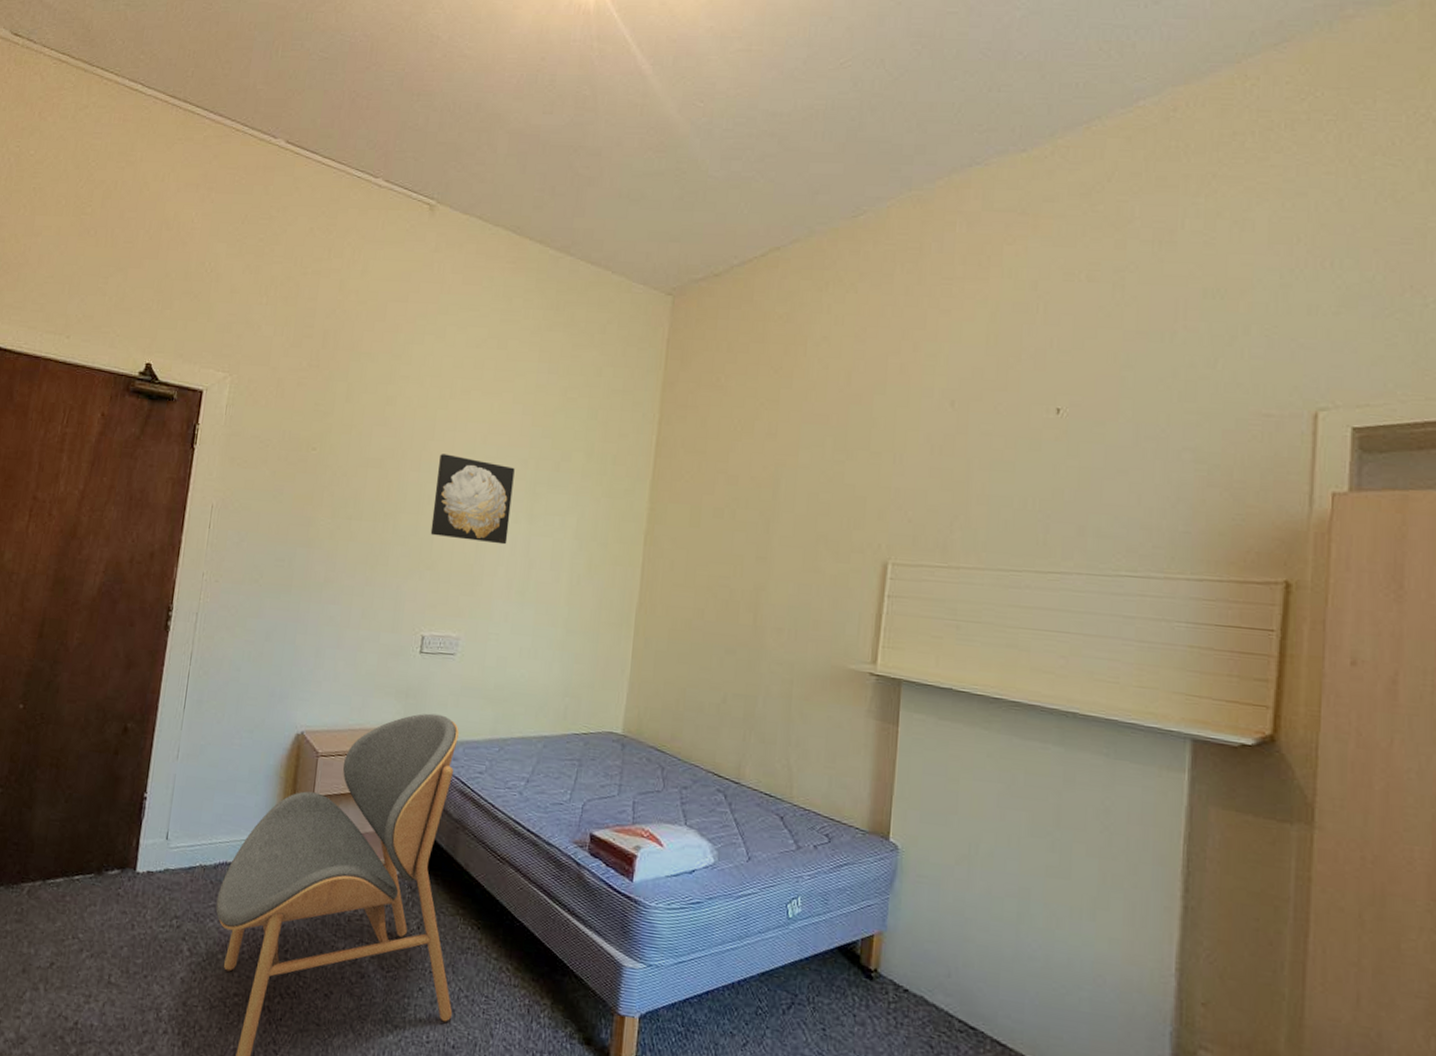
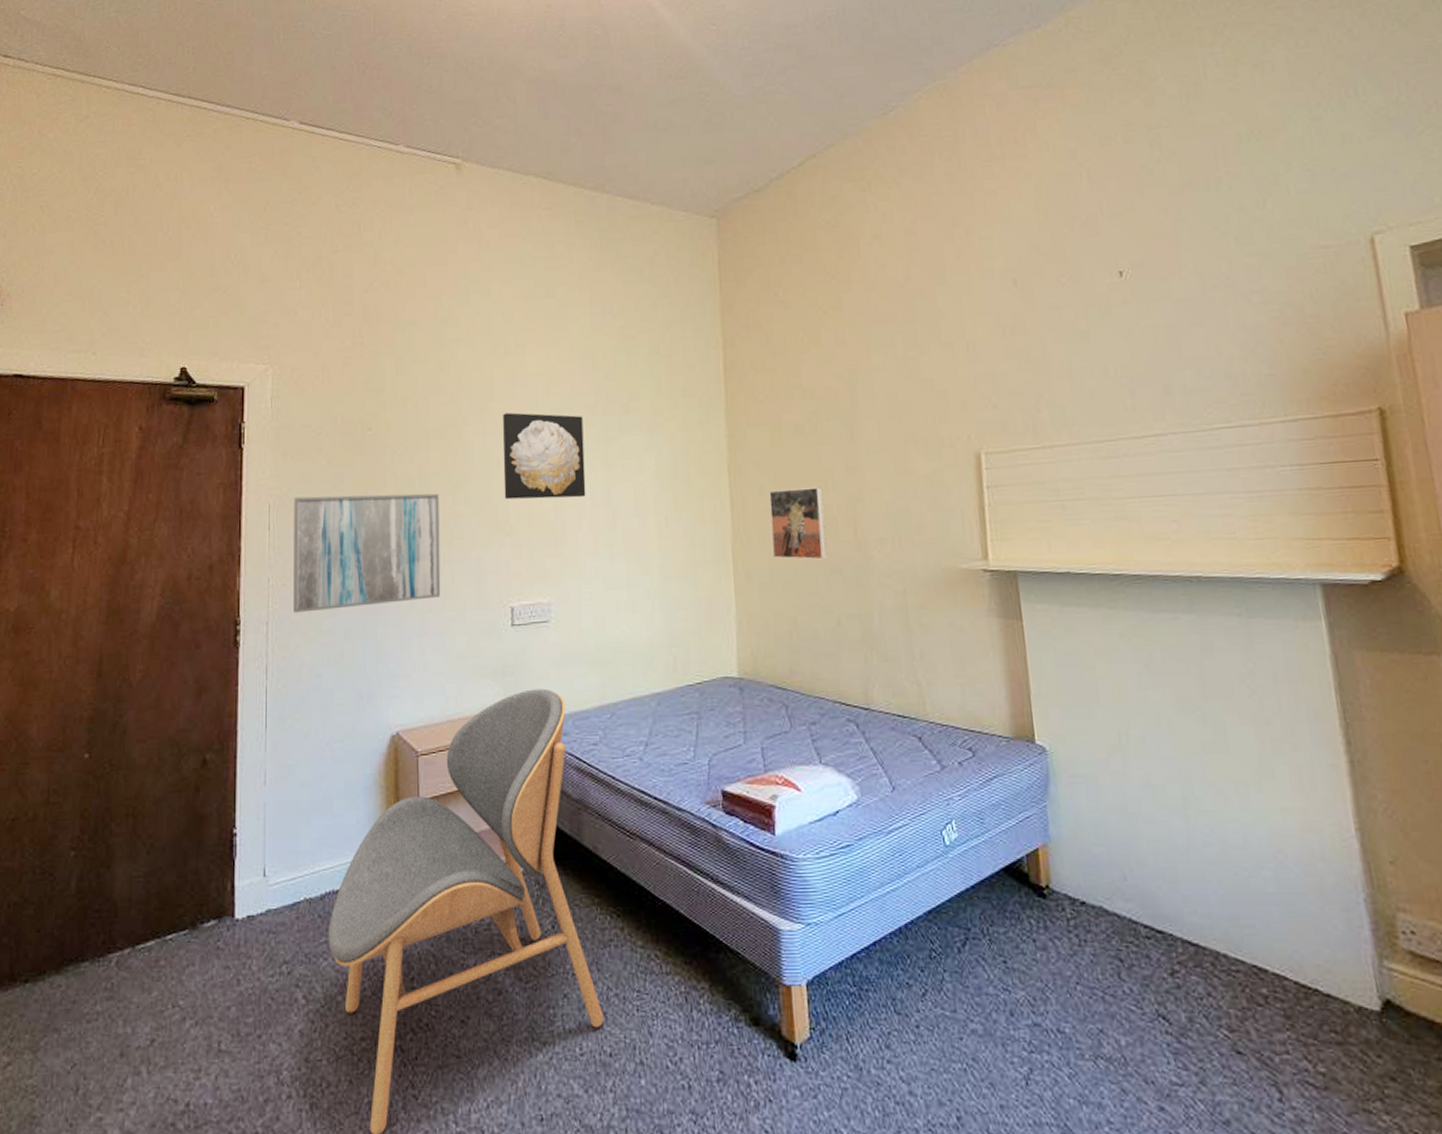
wall art: none [222,502,370,616] -> present [293,493,441,613]
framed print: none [673,566,731,639] -> present [769,487,827,560]

